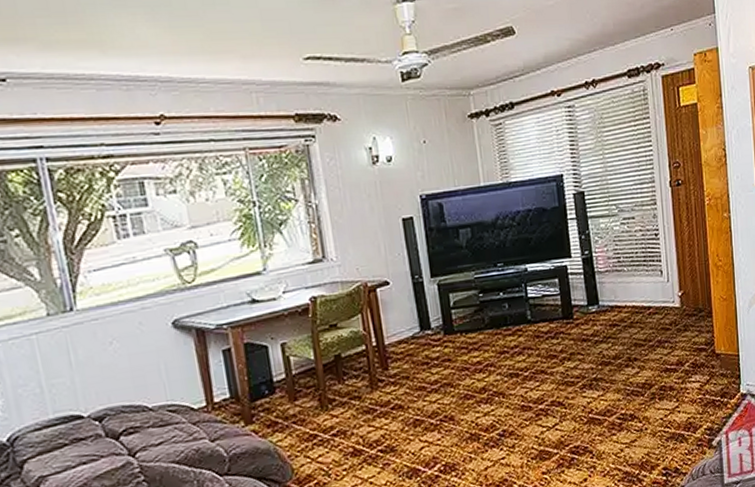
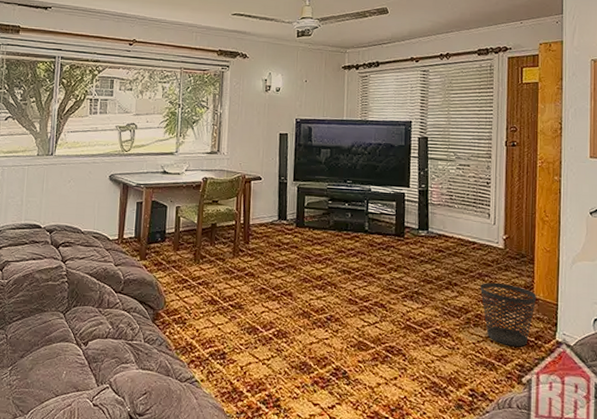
wastebasket: none [661,345,719,412] -> present [480,282,537,347]

